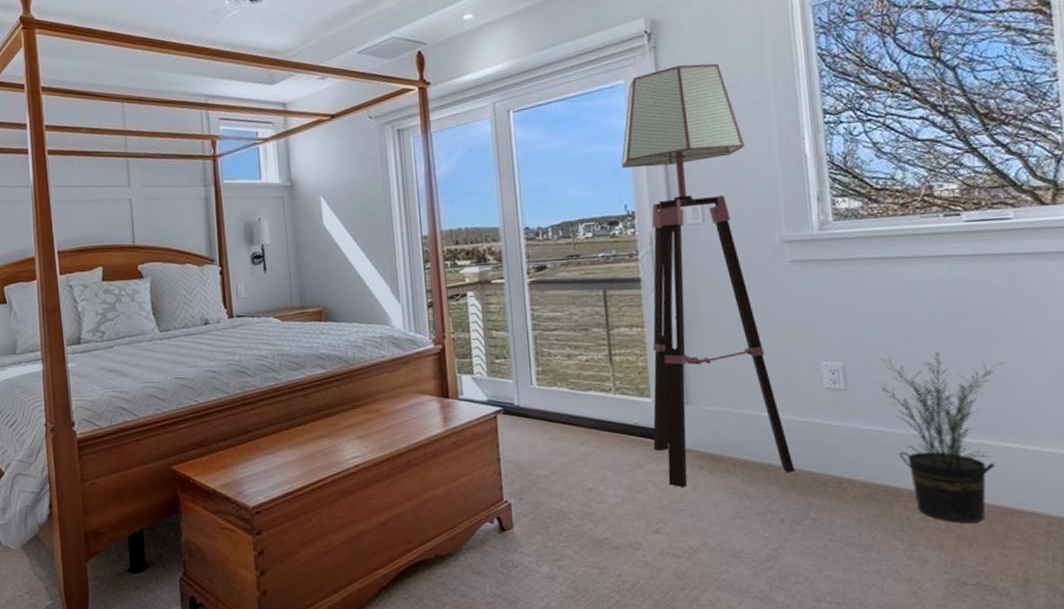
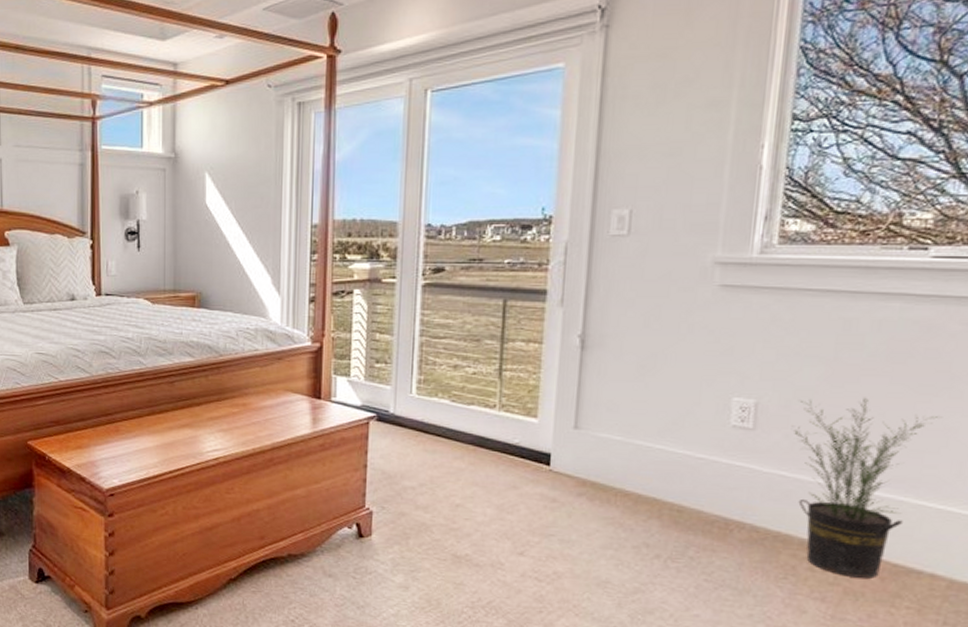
floor lamp: present [621,63,795,489] -> none [532,49,693,514]

